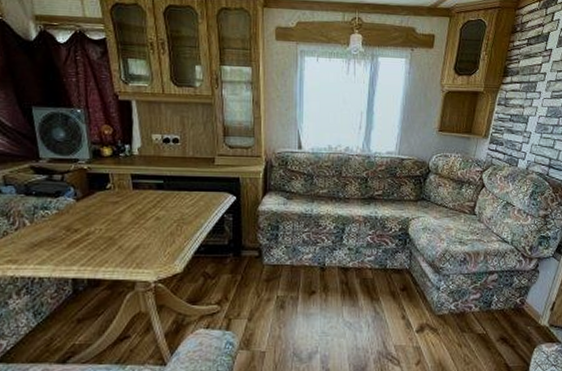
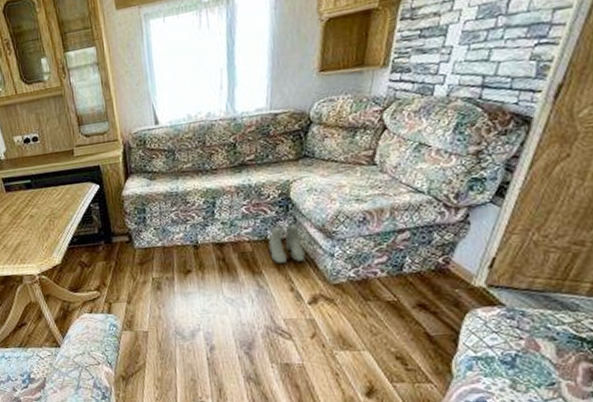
boots: none [387,256,417,293] -> present [268,223,305,265]

